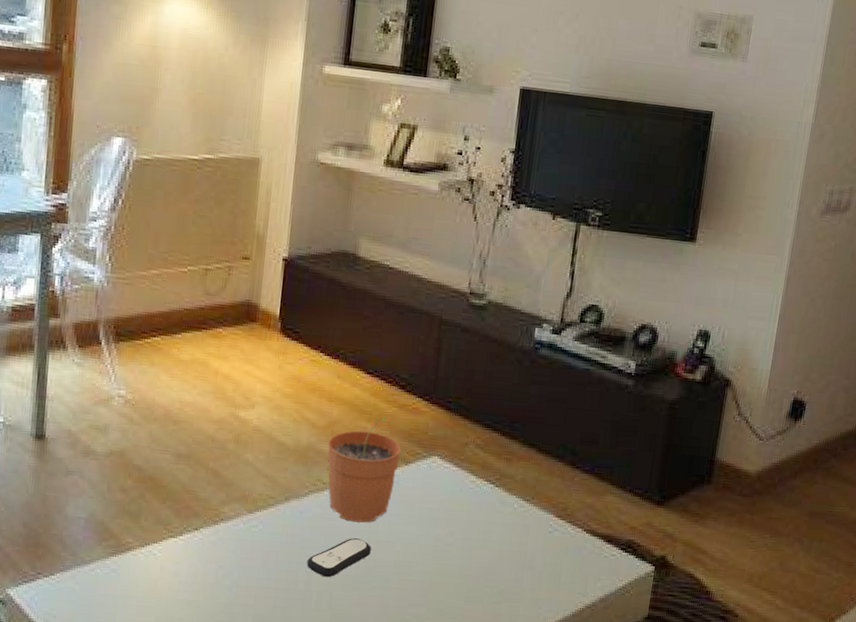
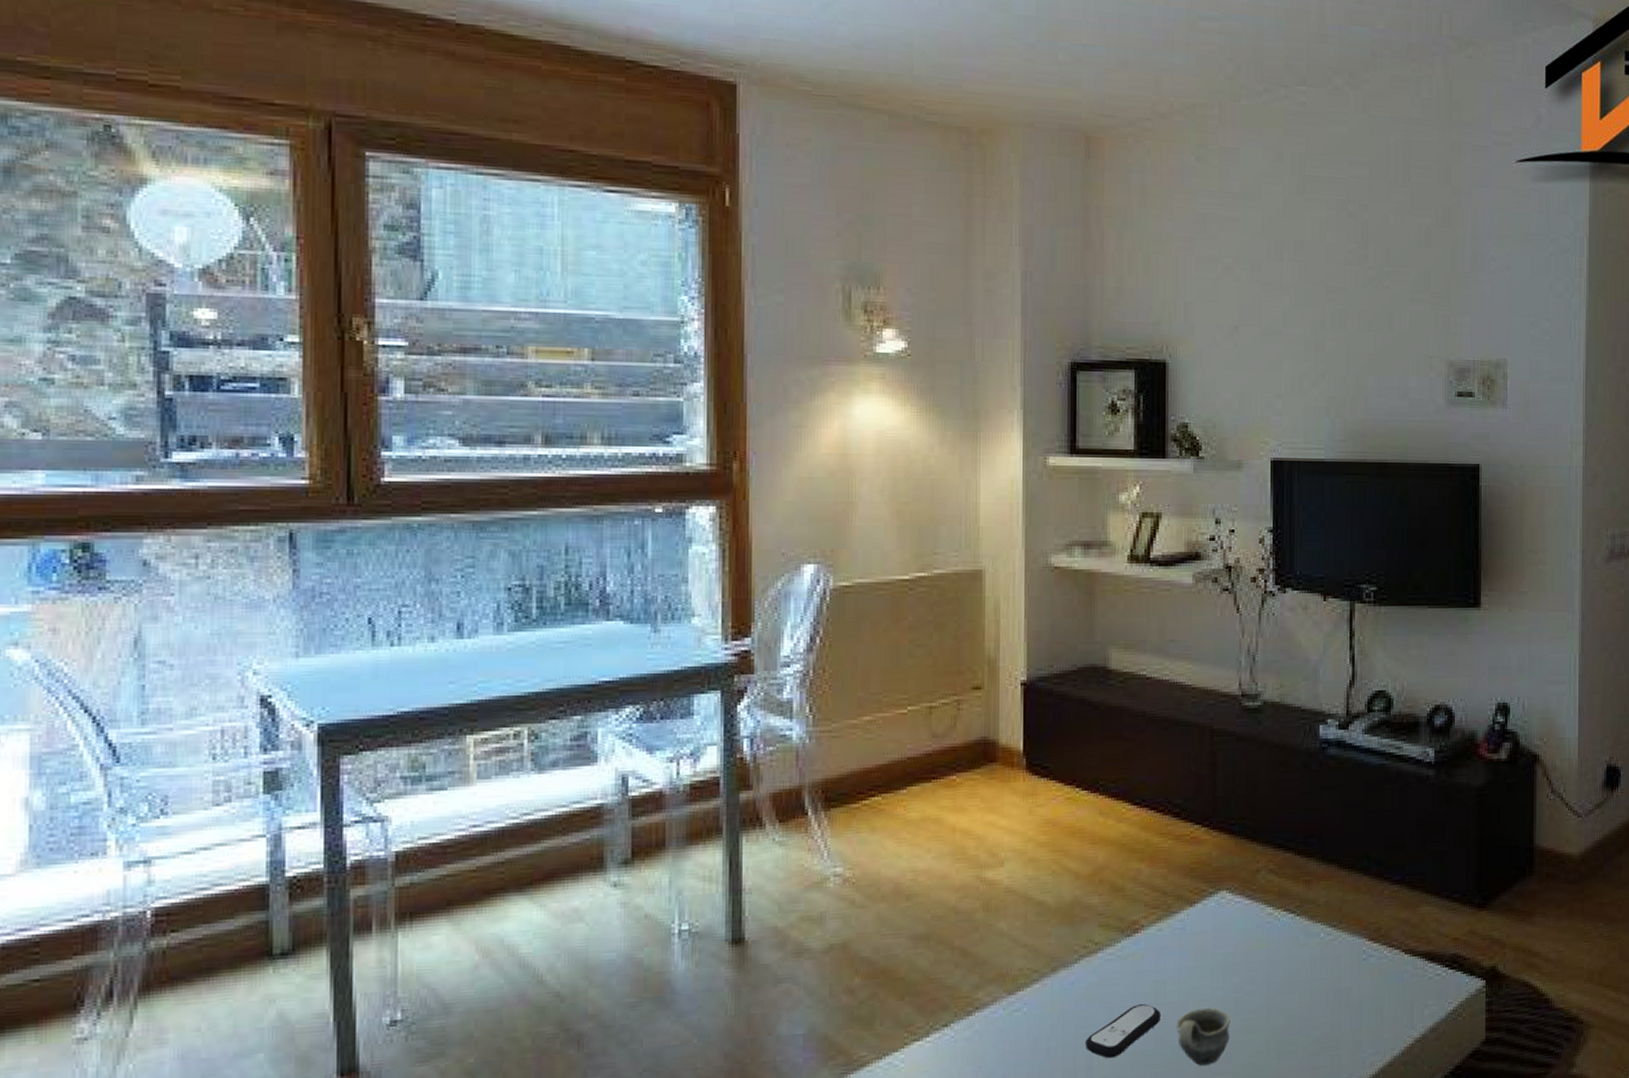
plant pot: present [327,416,401,523] -> none [1095,852,1183,985]
cup: none [383,550,429,596] -> present [1176,1008,1230,1066]

